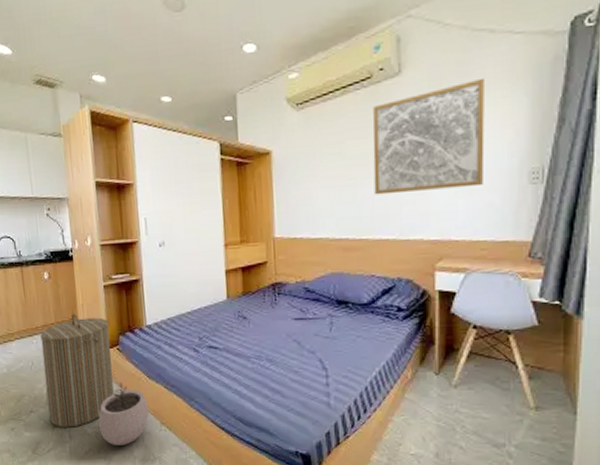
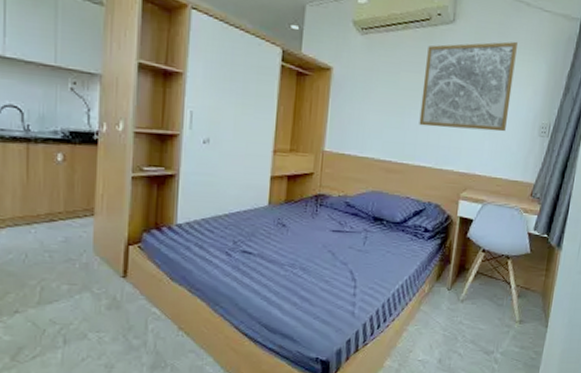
laundry hamper: present [40,313,114,427] -> none [40,203,132,331]
plant pot: present [98,382,149,445] -> none [102,283,166,351]

